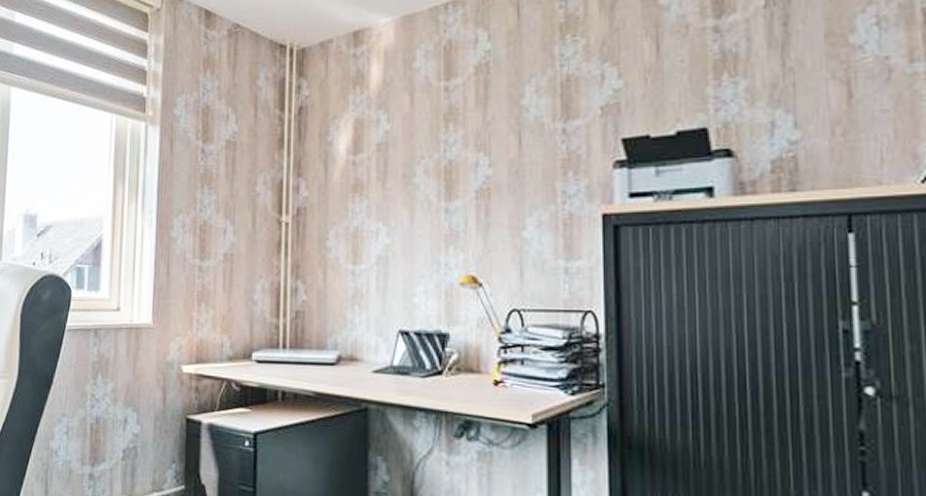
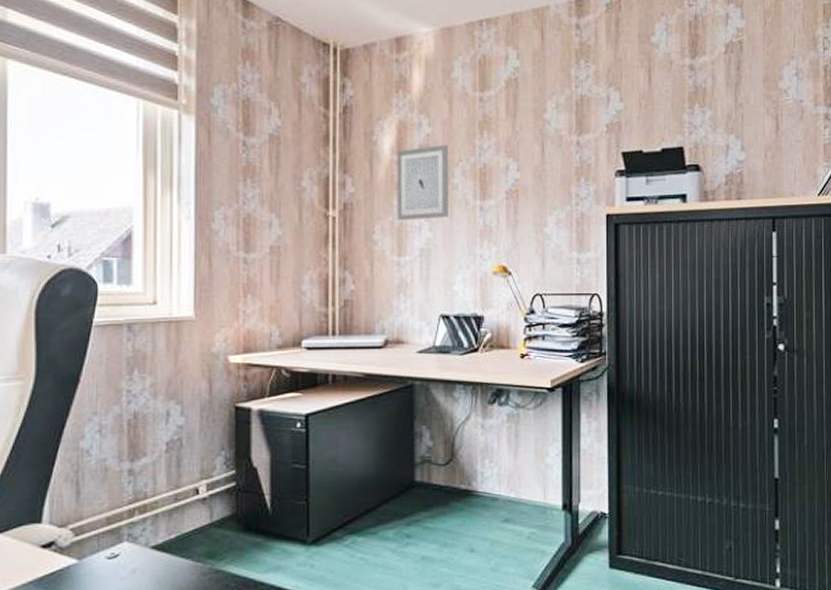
wall art: none [352,141,410,225] -> present [396,144,449,221]

